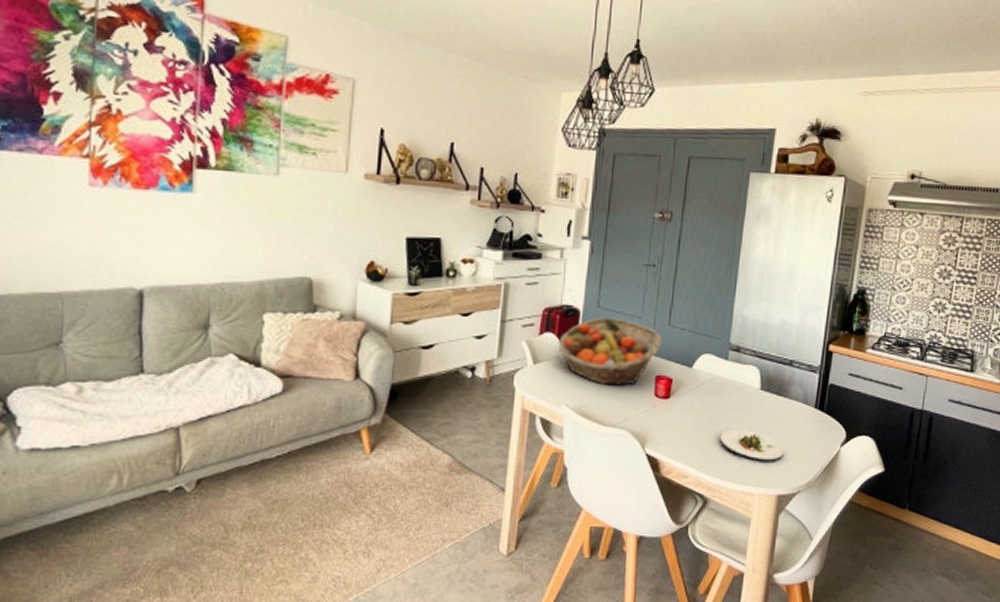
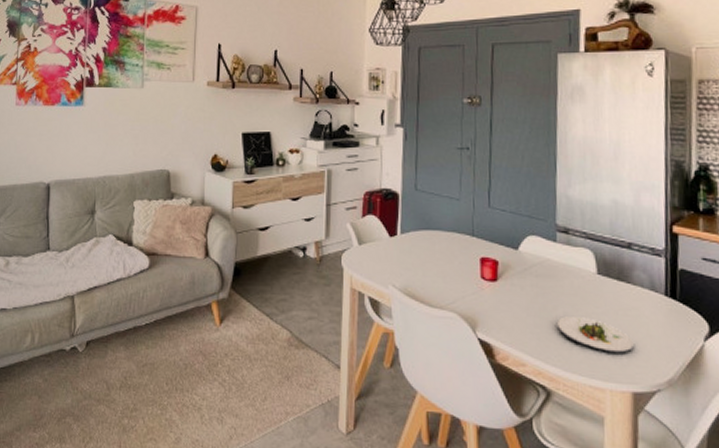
fruit basket: present [558,317,662,386] -> none [381,200,483,267]

